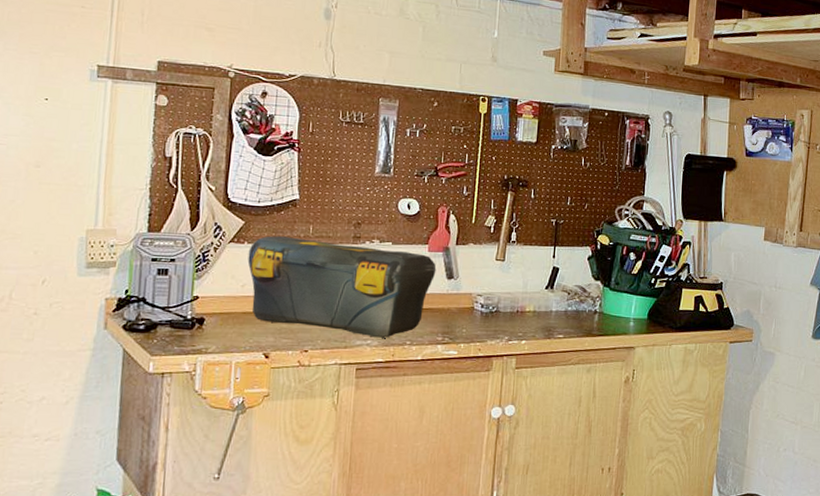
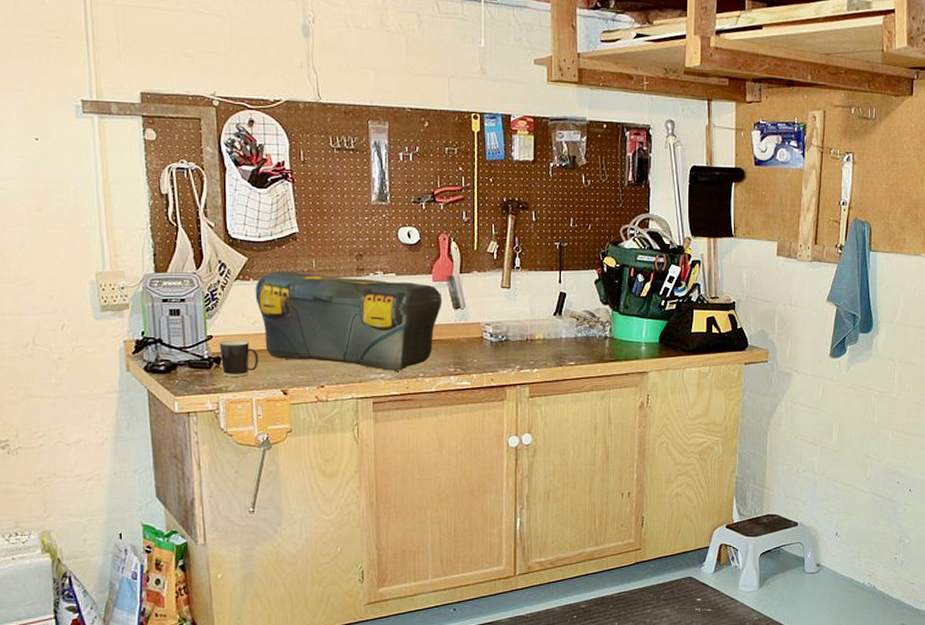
mug: none [204,302,244,339] -> present [219,341,259,377]

